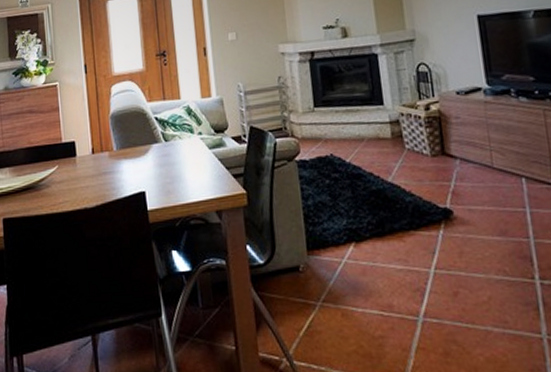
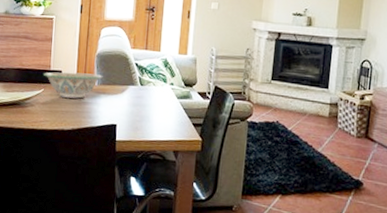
decorative bowl: none [55,138,120,171] -> present [44,72,102,99]

